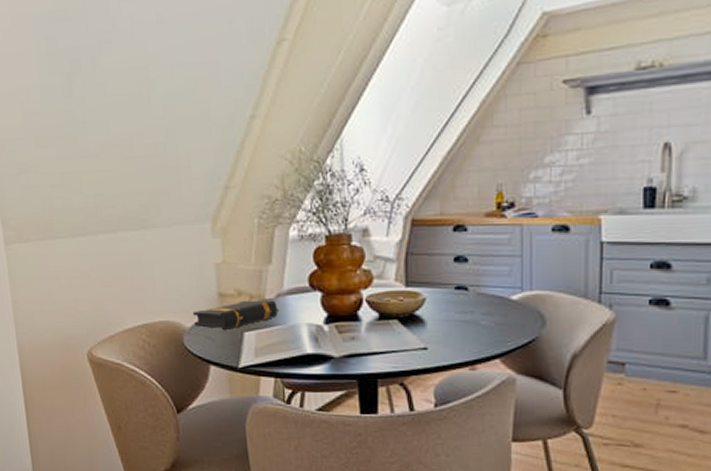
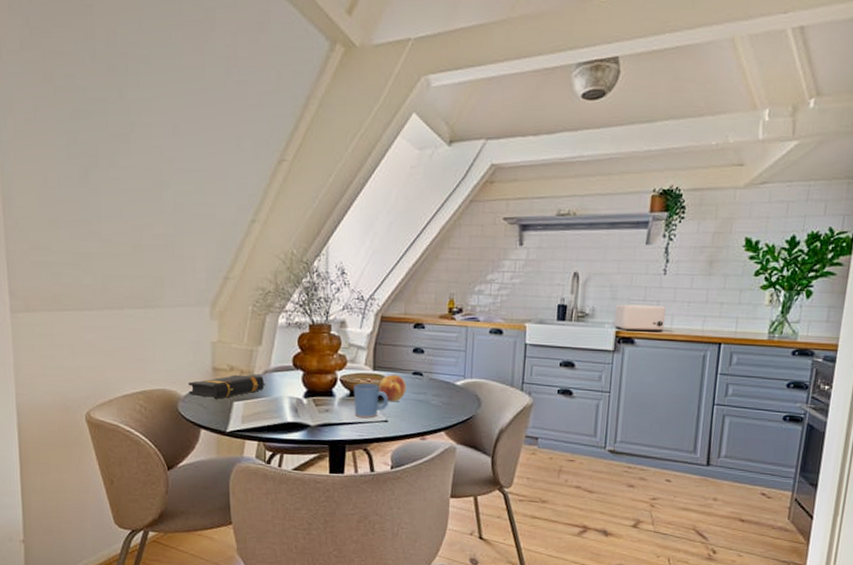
mug: none [383,303,426,346] -> present [353,383,388,419]
fruit: none [414,290,448,325] -> present [379,374,407,402]

